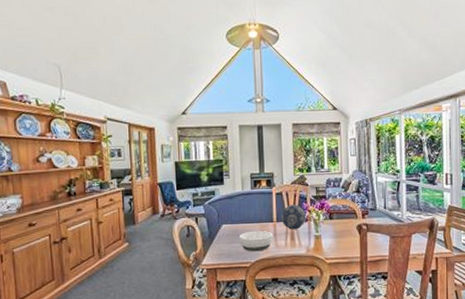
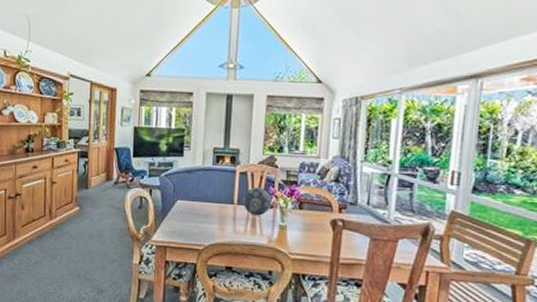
bowl: present [239,230,273,252] -> none [193,211,232,235]

